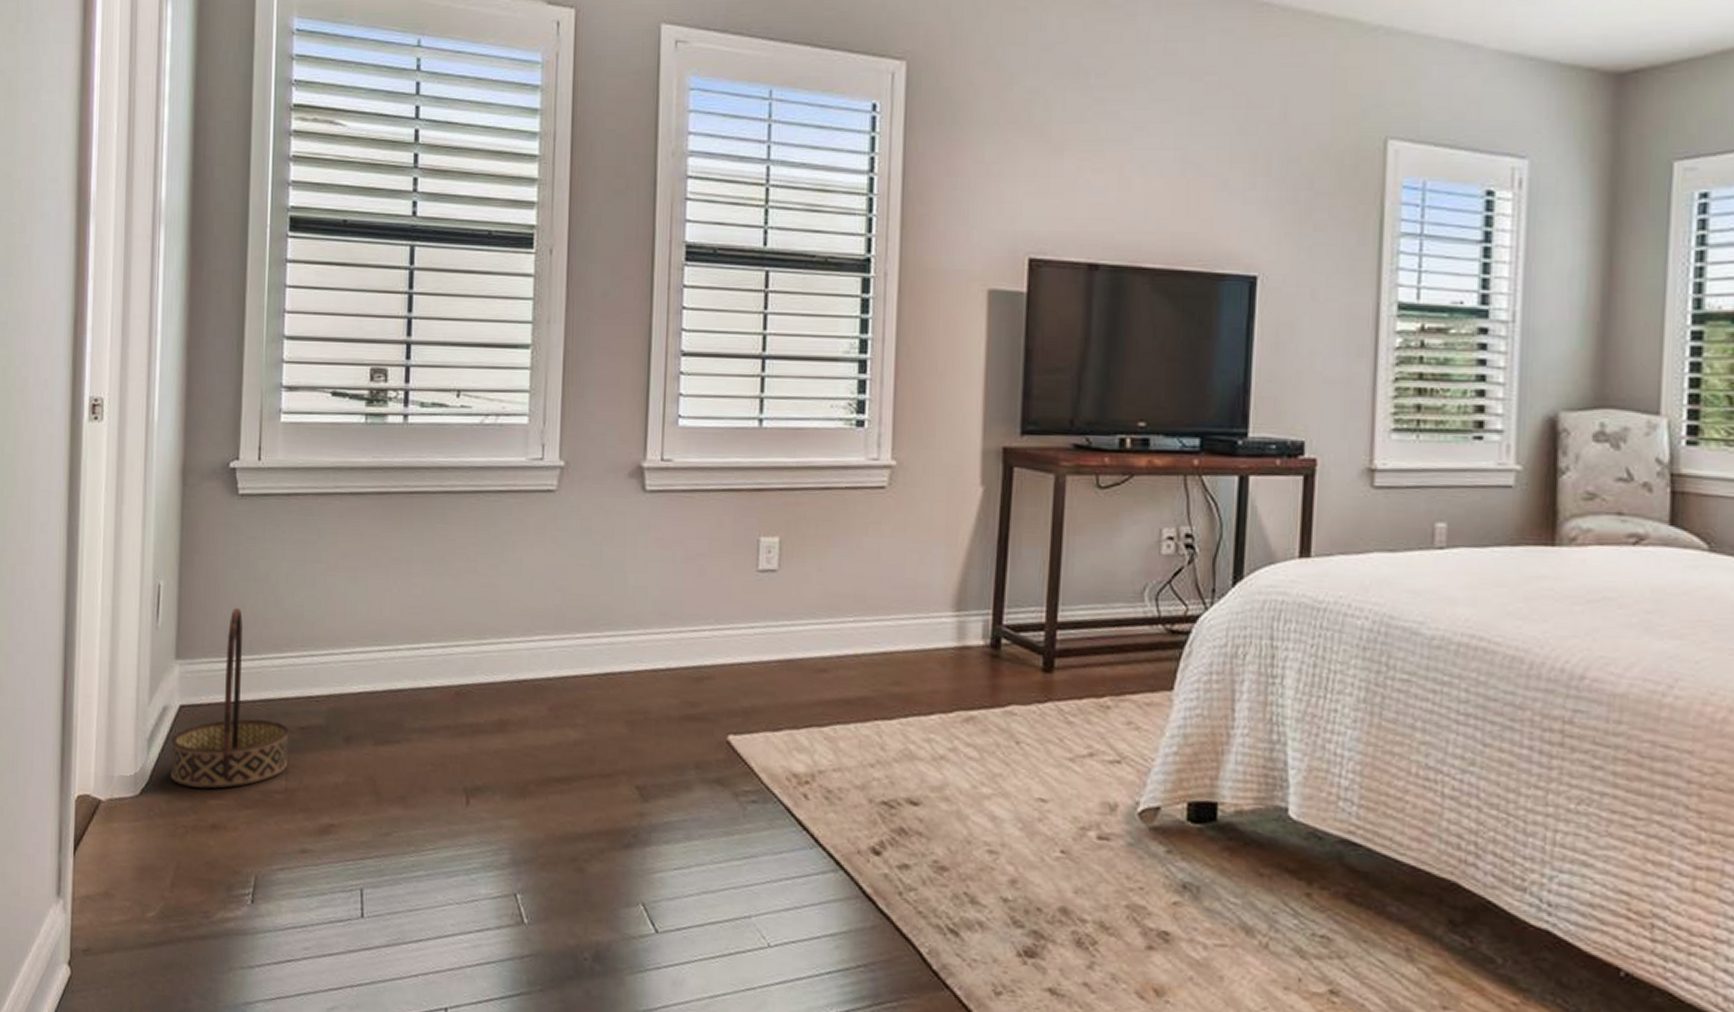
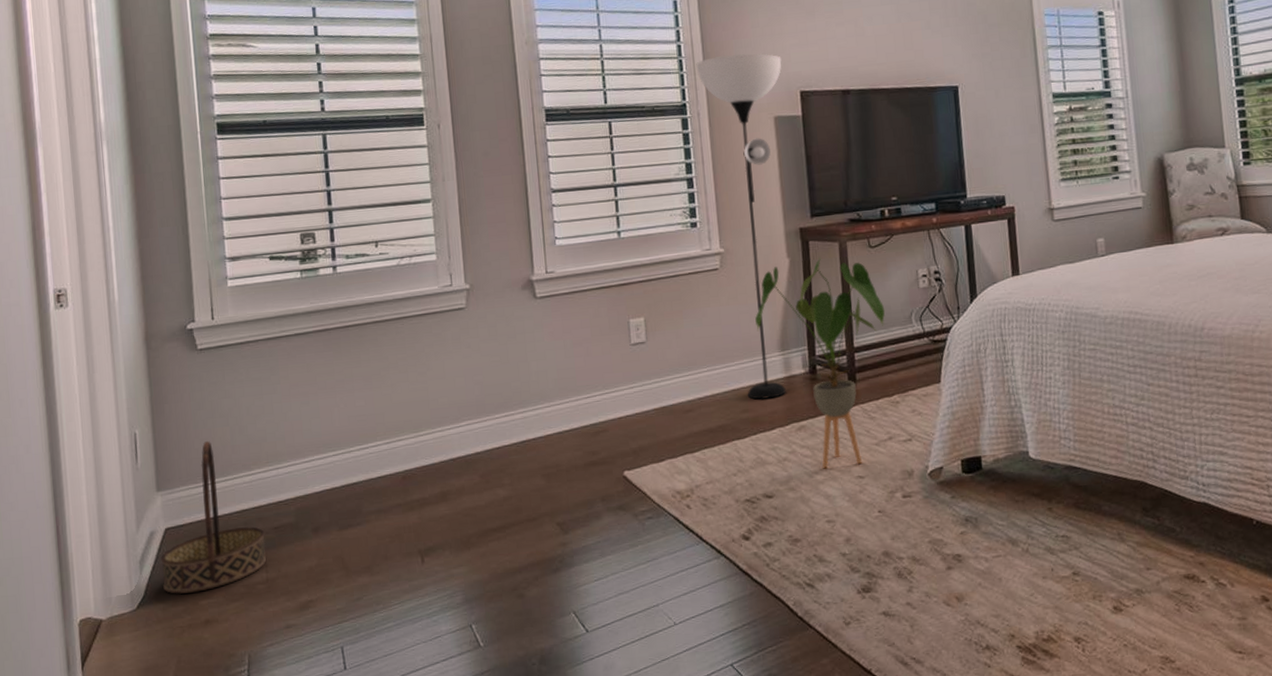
floor lamp: none [891,197,1009,673] -> present [696,53,786,400]
house plant: none [926,490,1108,782] -> present [755,257,885,469]

